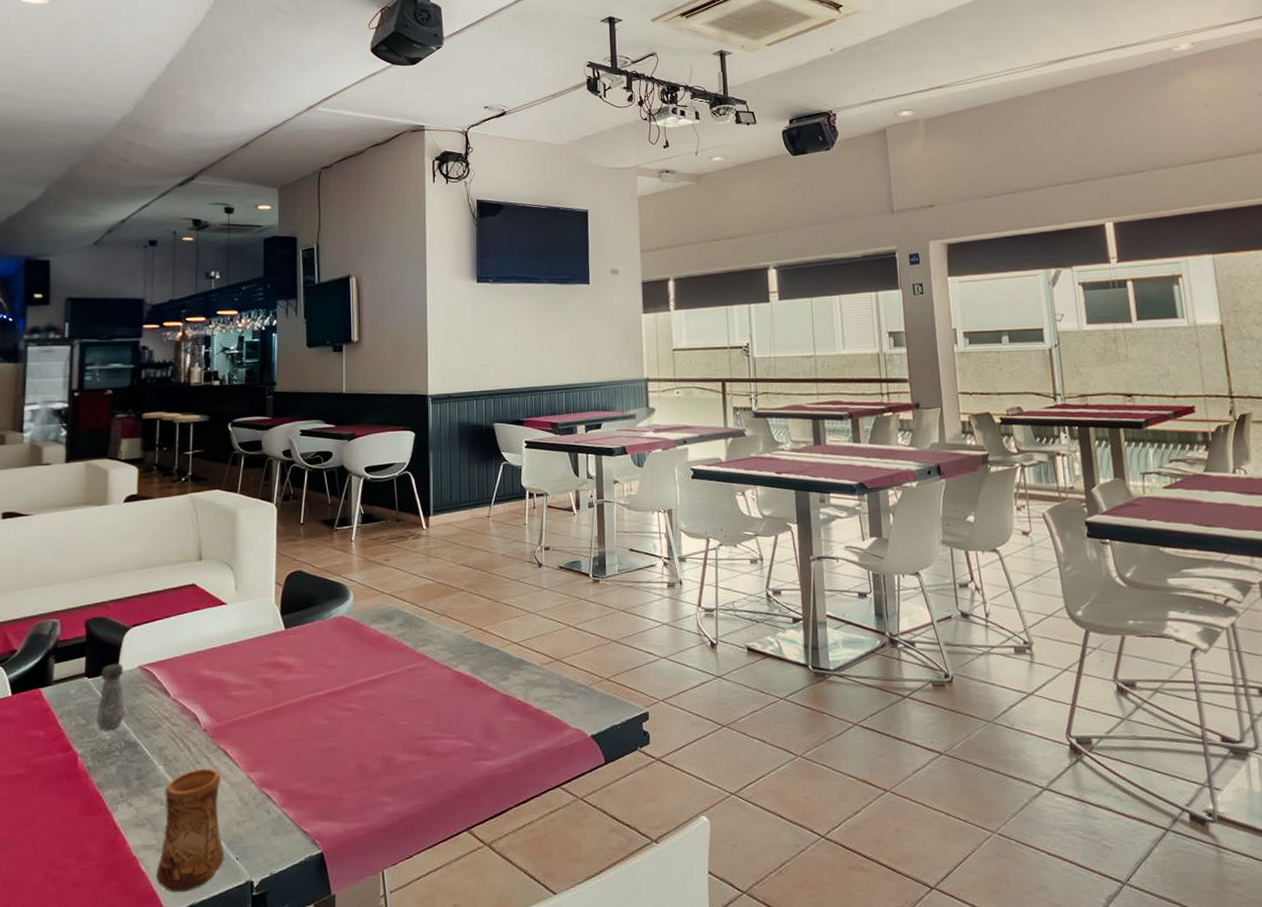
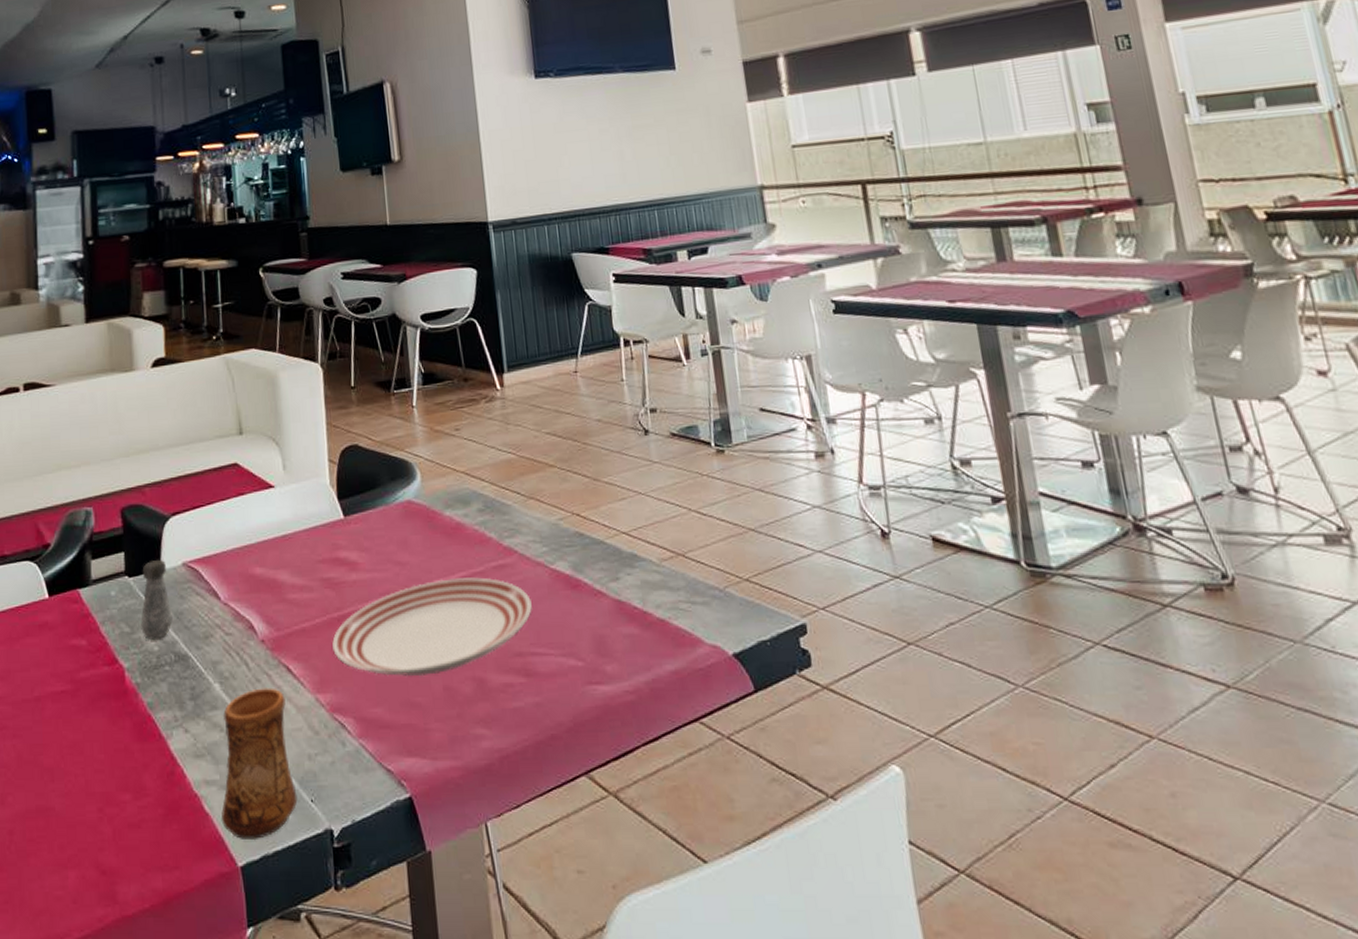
dinner plate: none [266,677,436,757] -> present [332,577,532,677]

